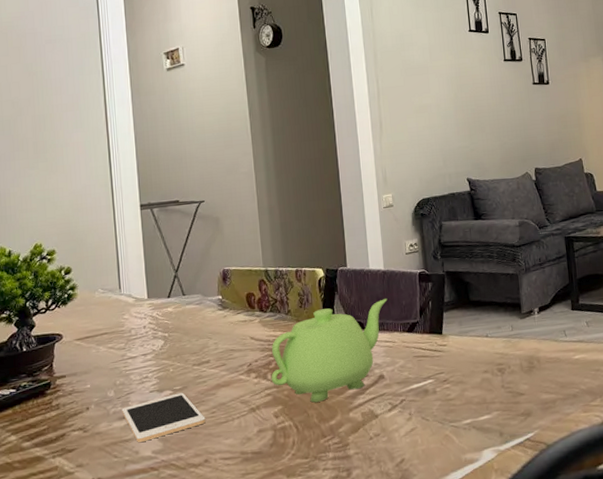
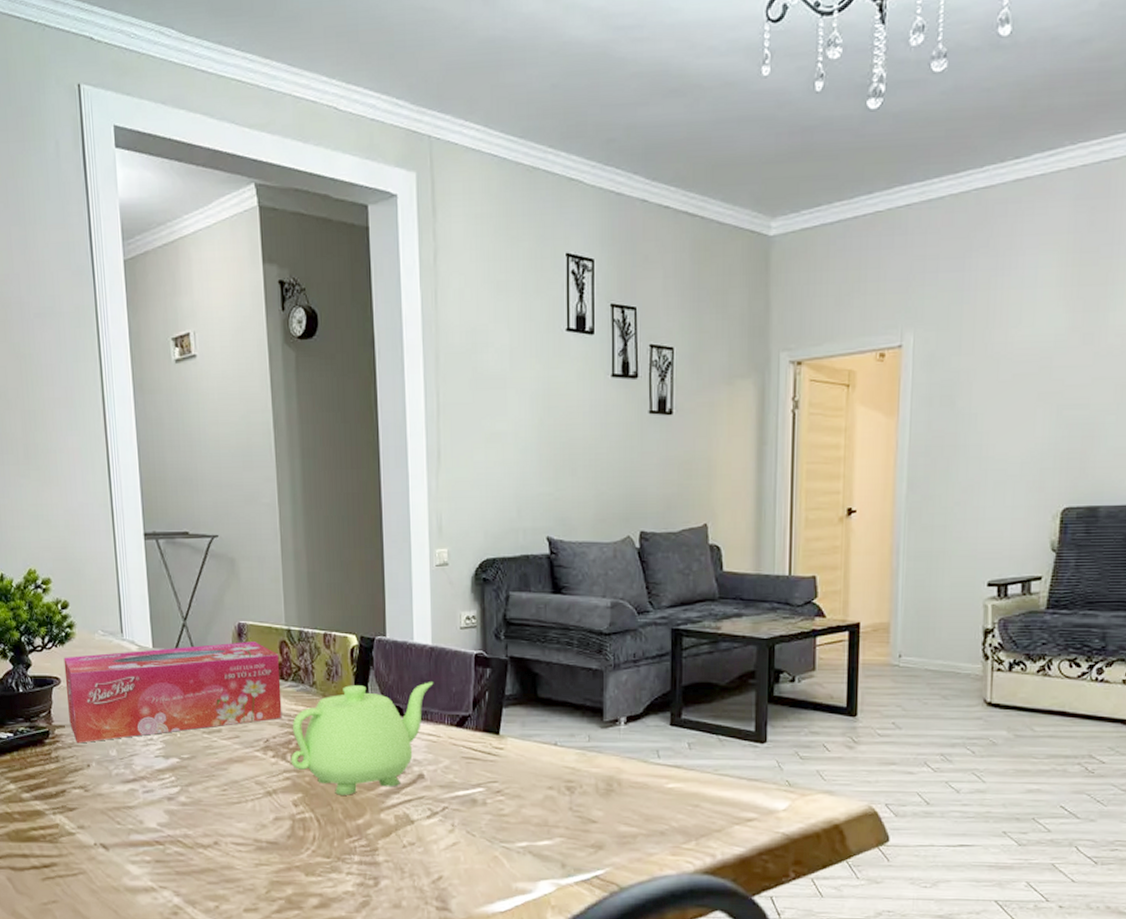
tissue box: none [66,283,263,390] -> present [63,642,282,744]
cell phone: present [122,392,206,443] -> none [125,762,216,812]

